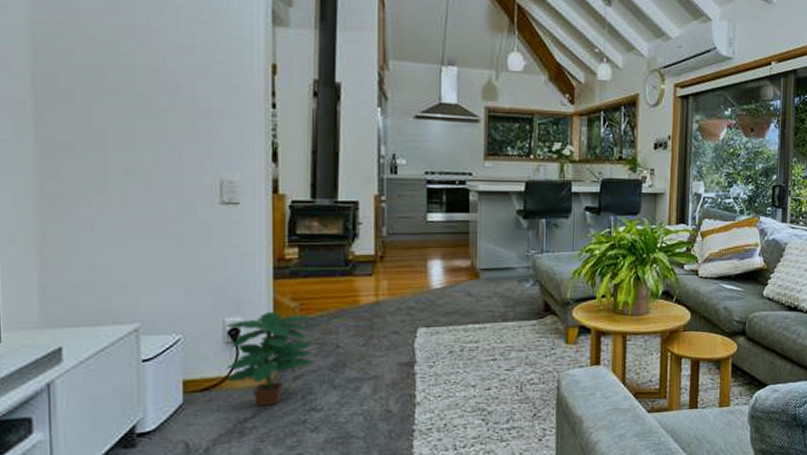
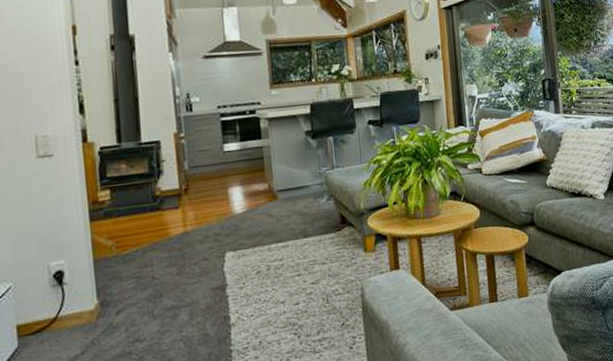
potted plant: present [225,311,315,407] -> none [50,251,134,343]

